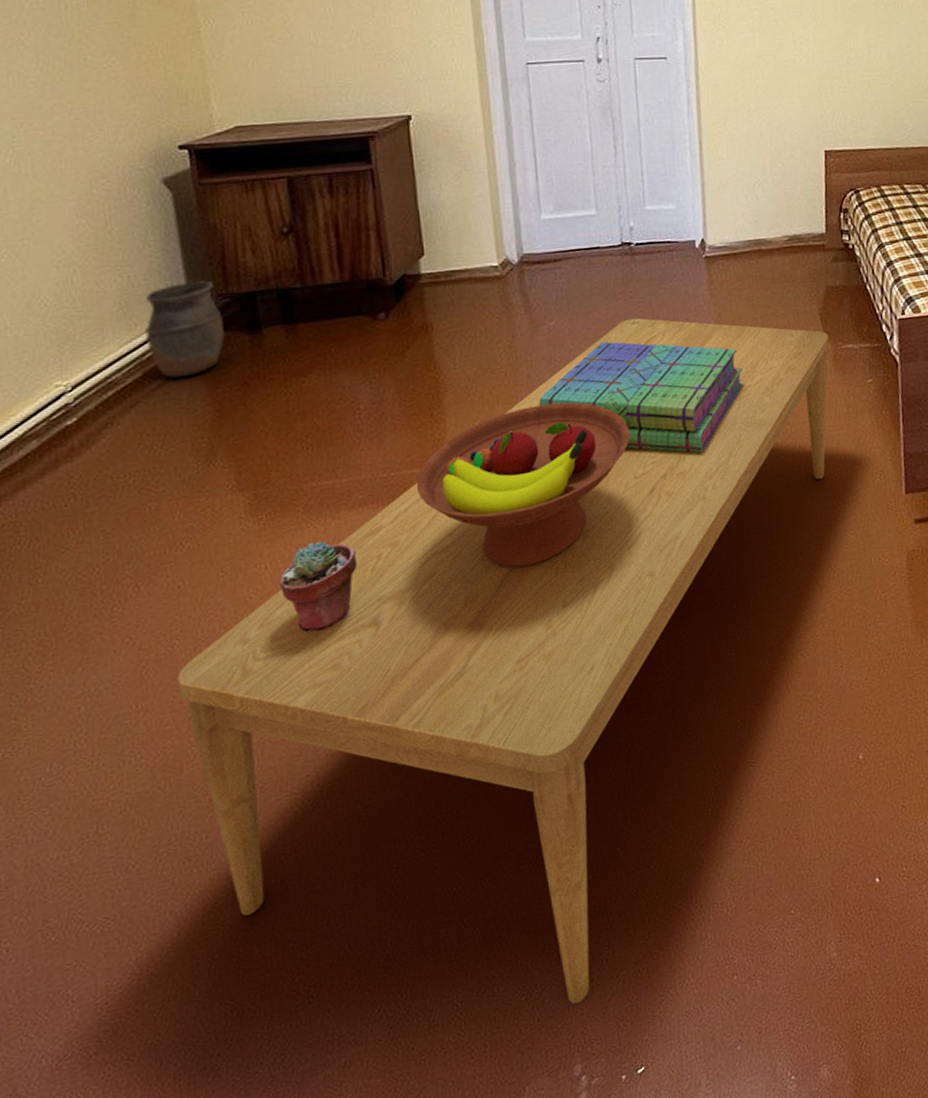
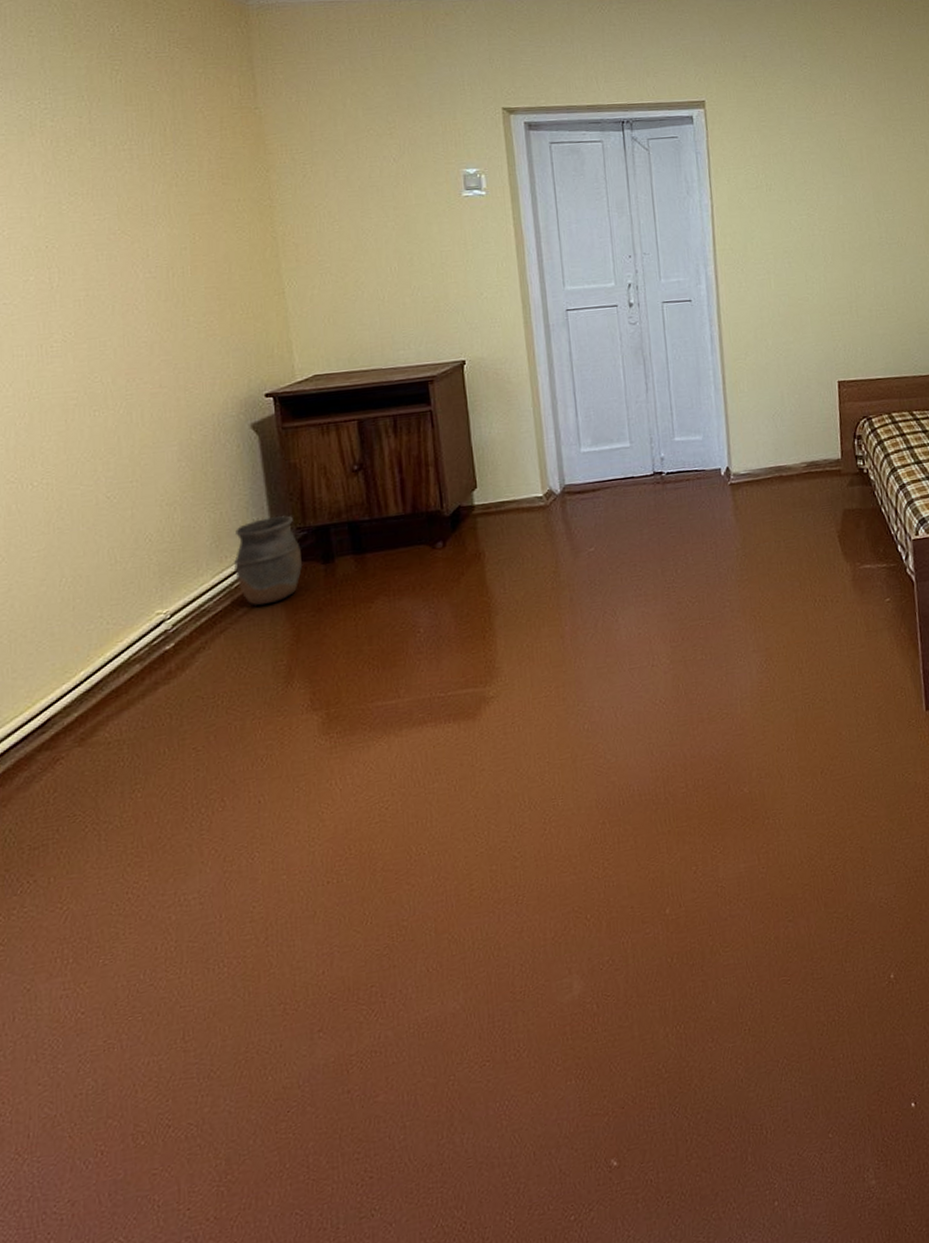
coffee table: present [178,318,829,1005] -> none [257,542,848,1226]
potted succulent: present [279,541,358,632] -> none [348,758,418,846]
fruit bowl: present [416,402,630,569] -> none [470,623,665,785]
stack of books: present [539,341,743,453] -> none [581,565,769,672]

